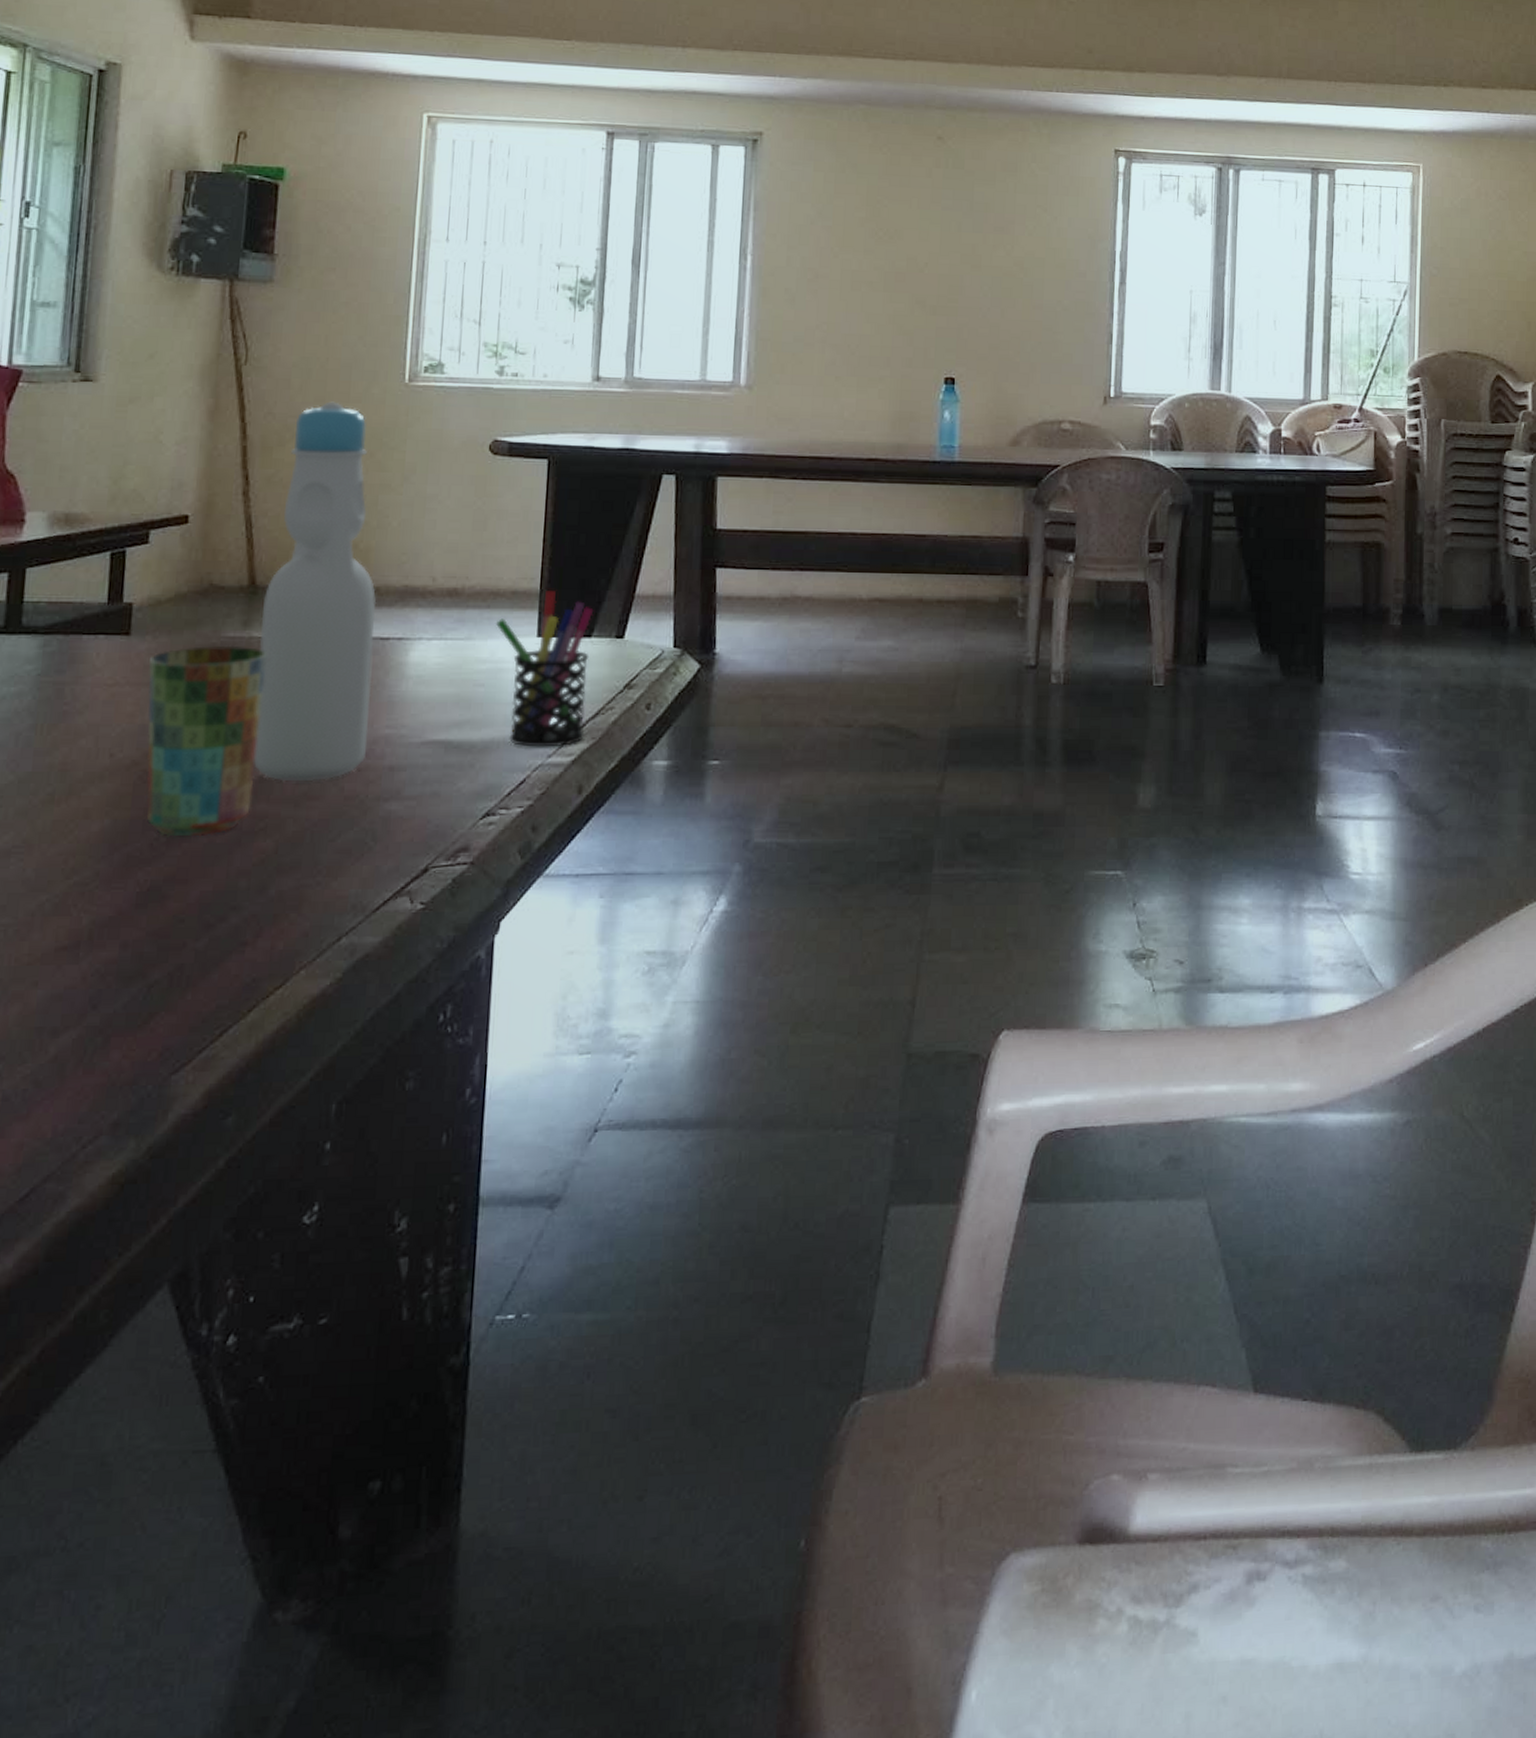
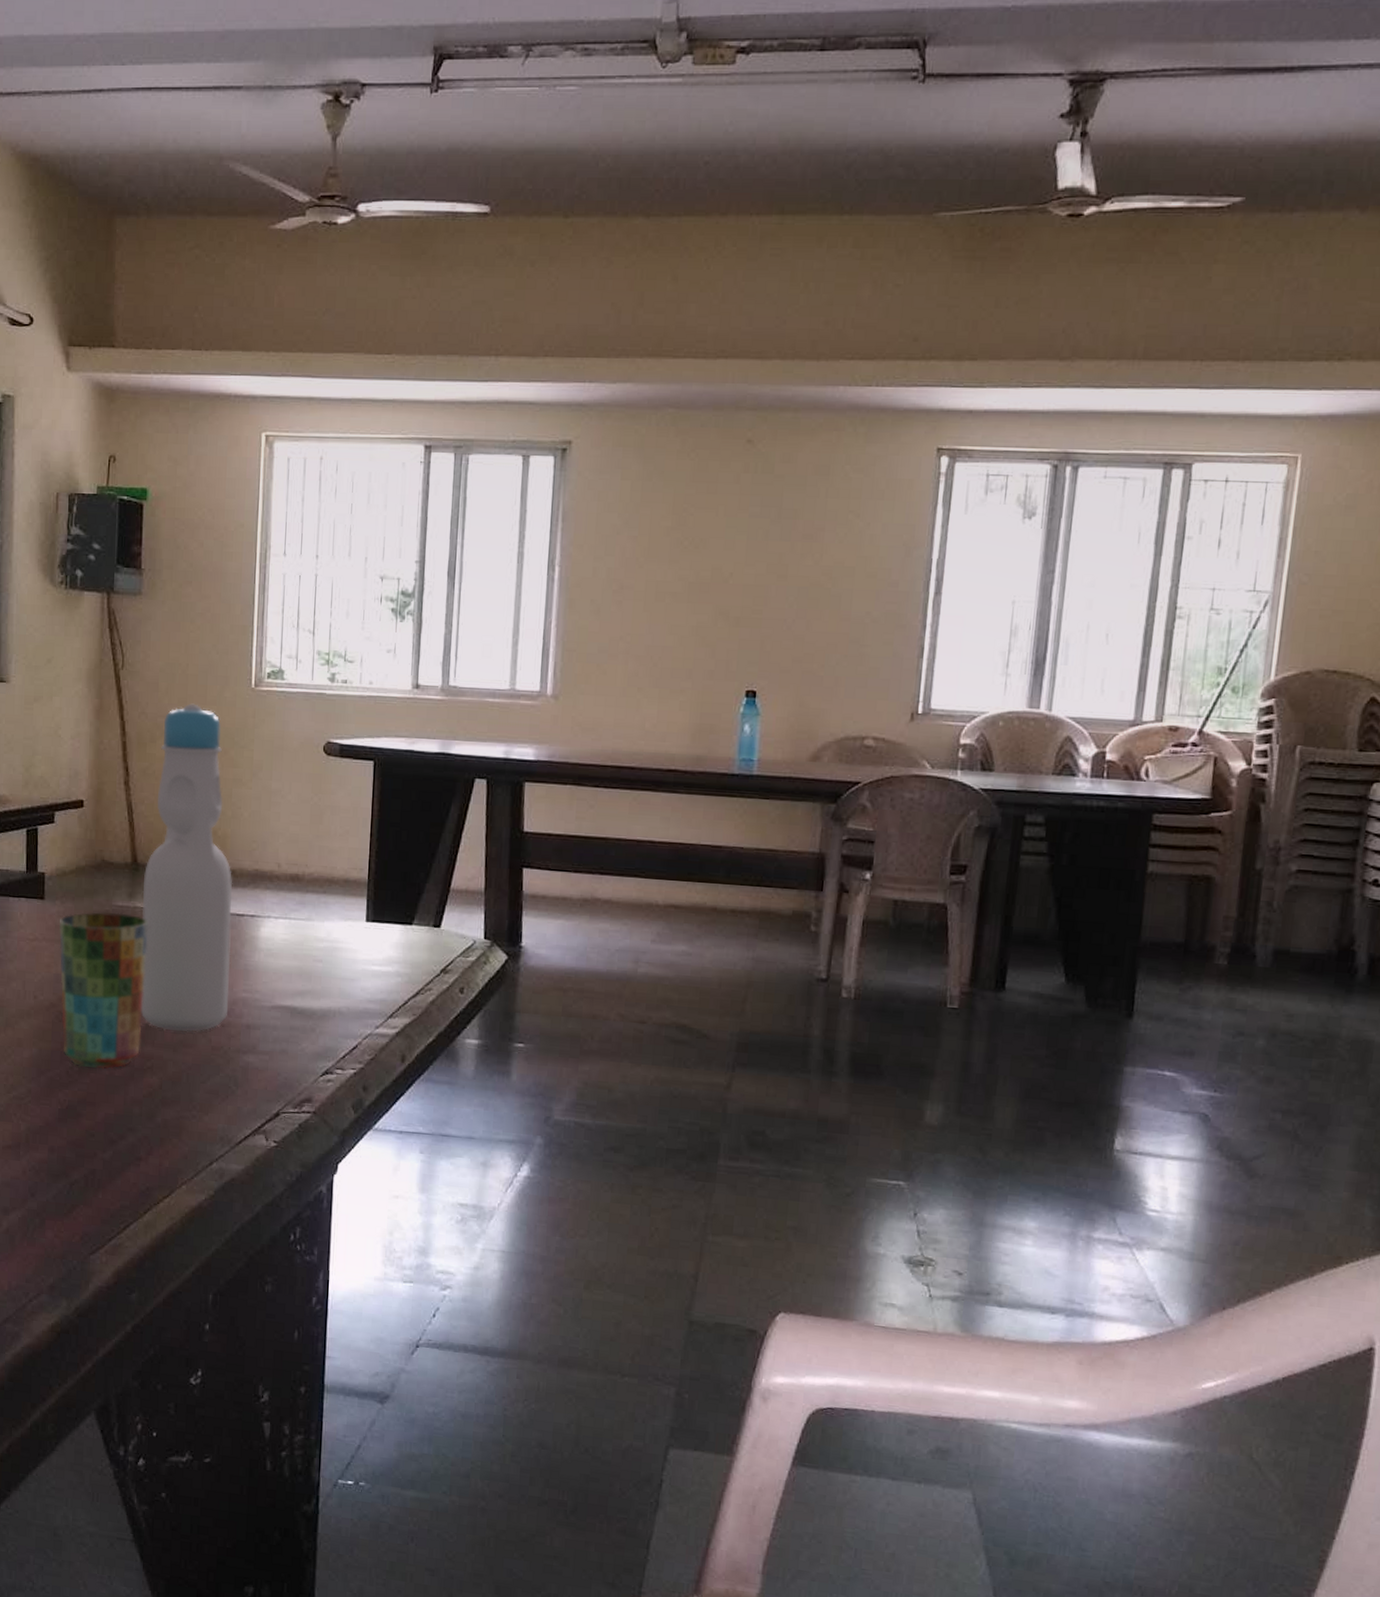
pen holder: present [495,591,594,747] -> none [330,881,414,1020]

